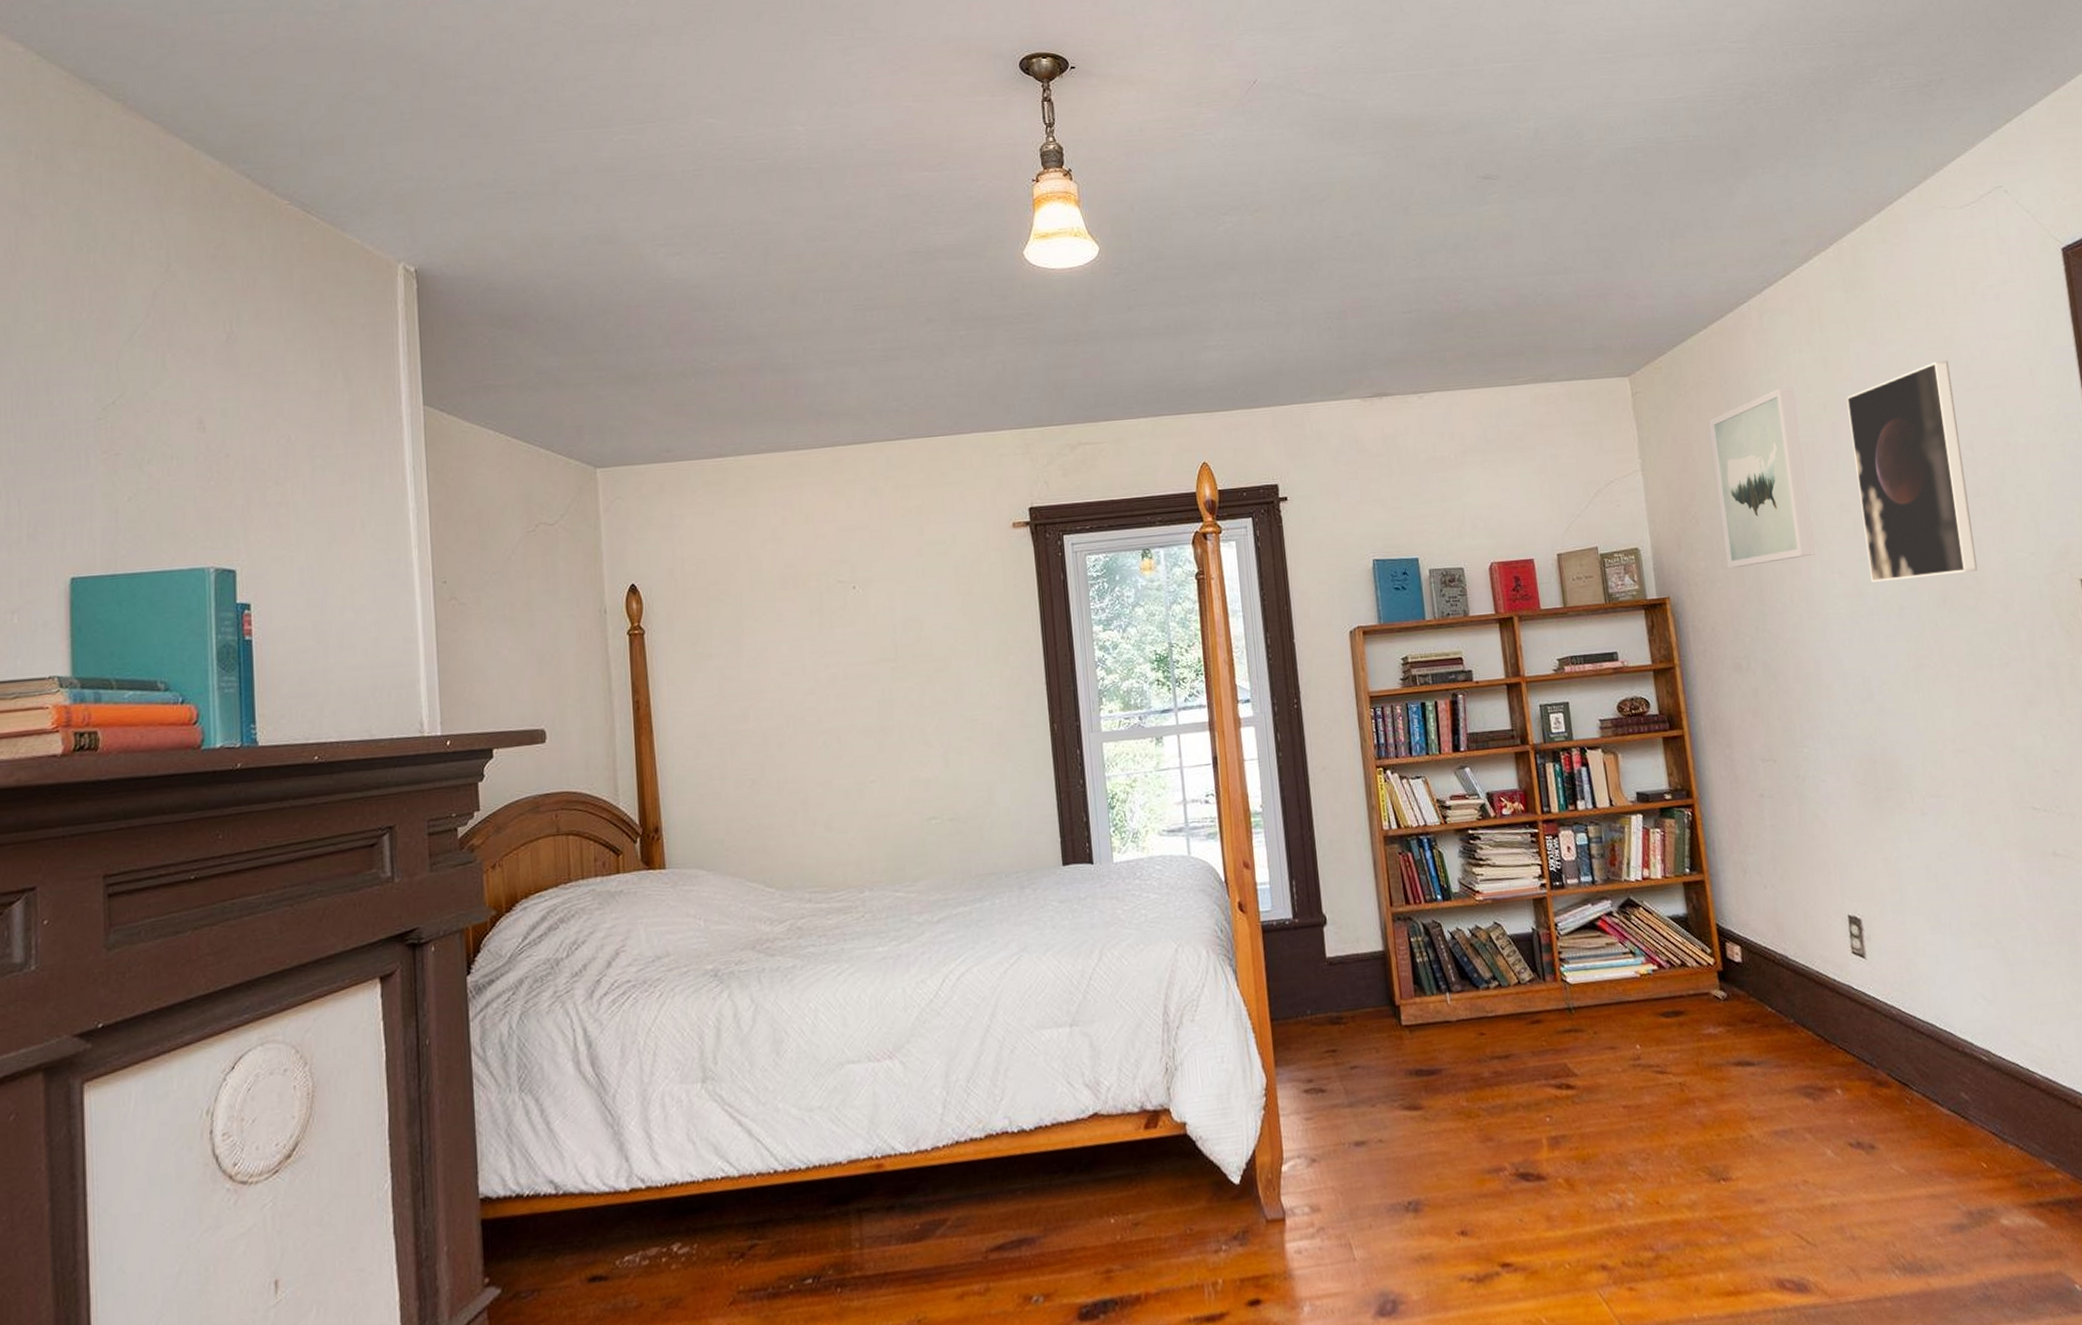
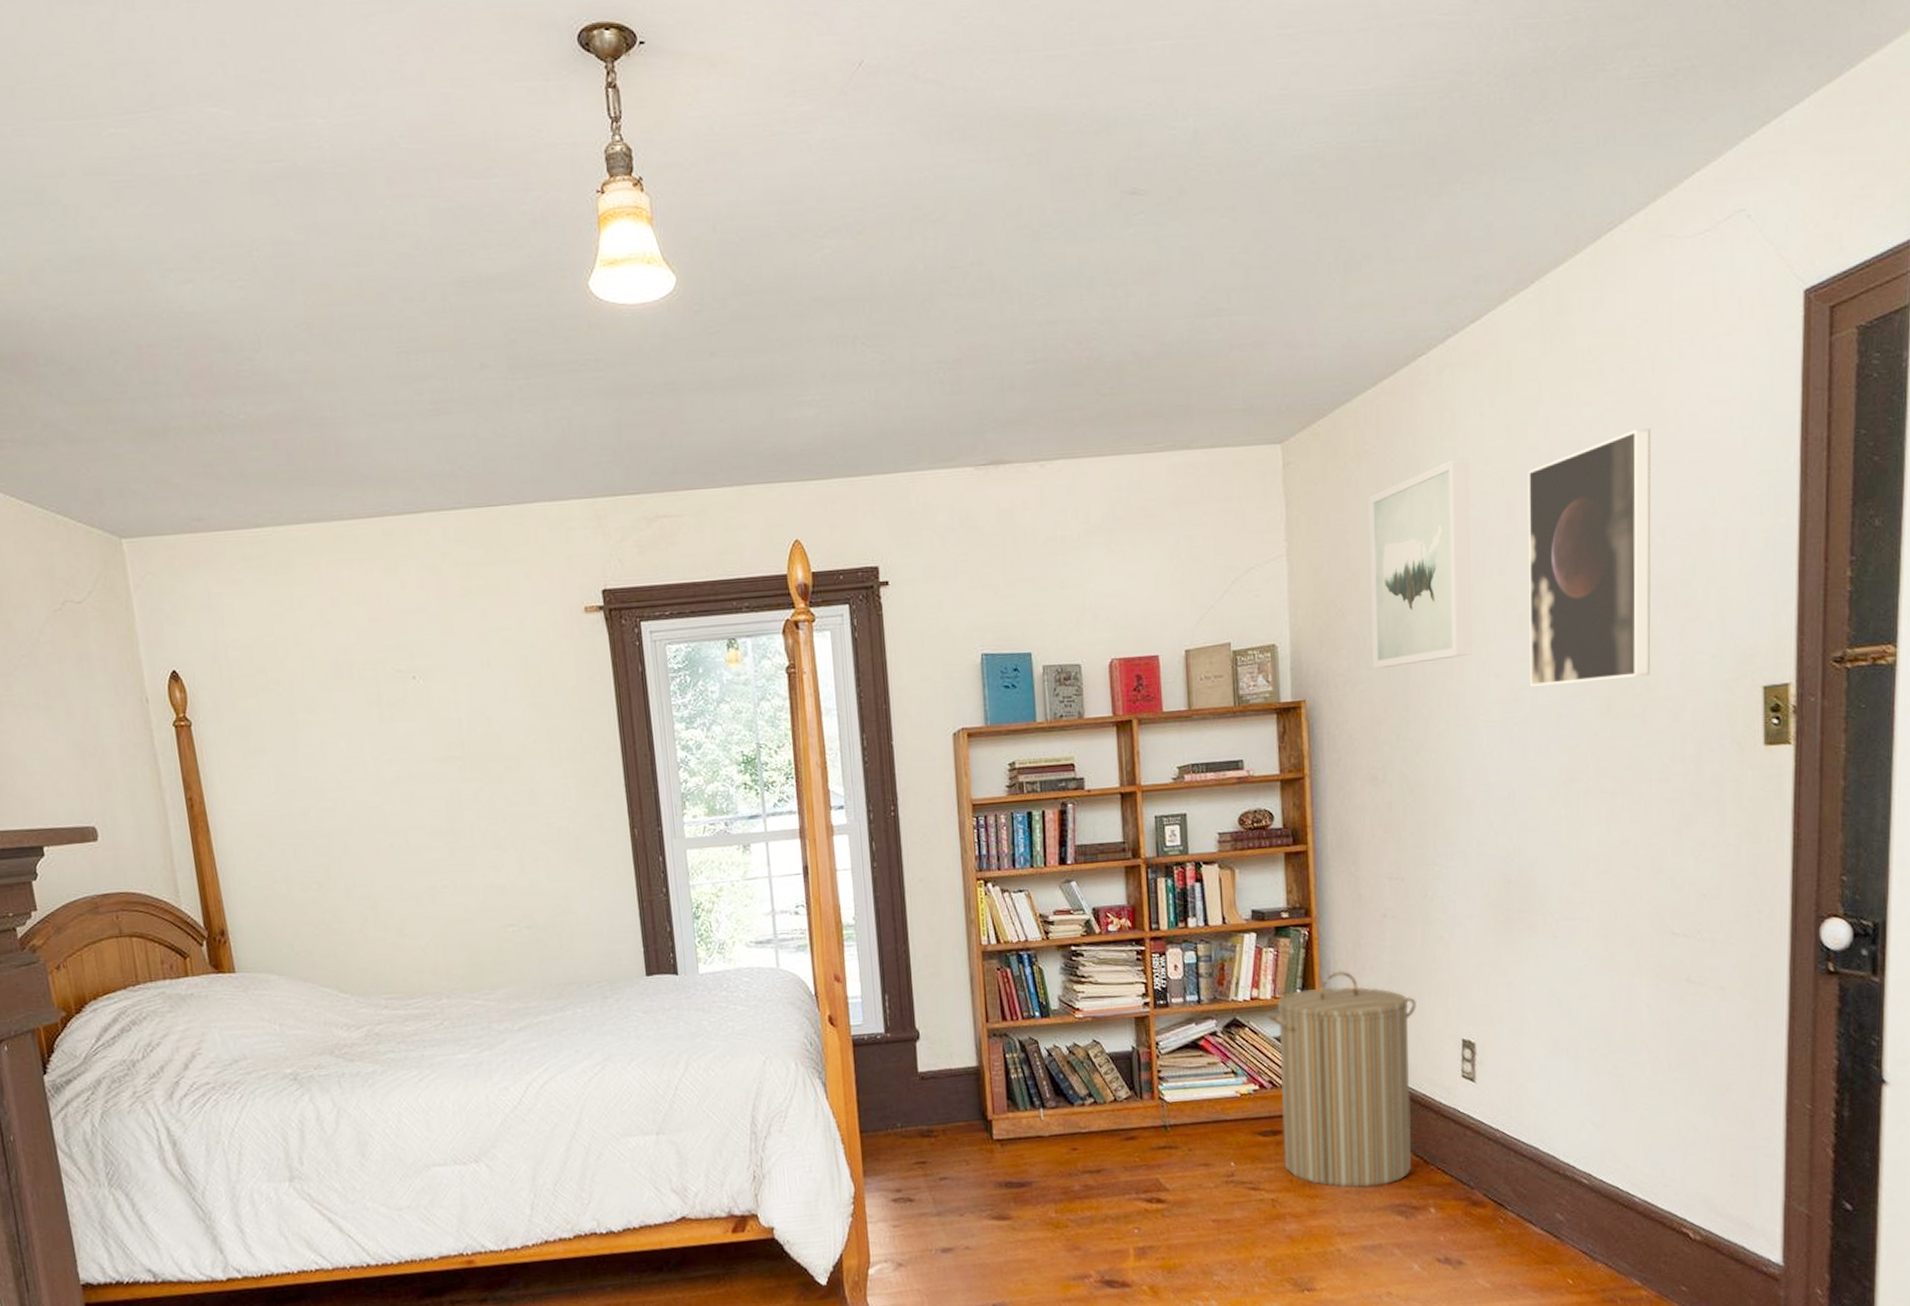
laundry hamper: none [1658,850,1813,1069] -> present [1265,971,1418,1188]

